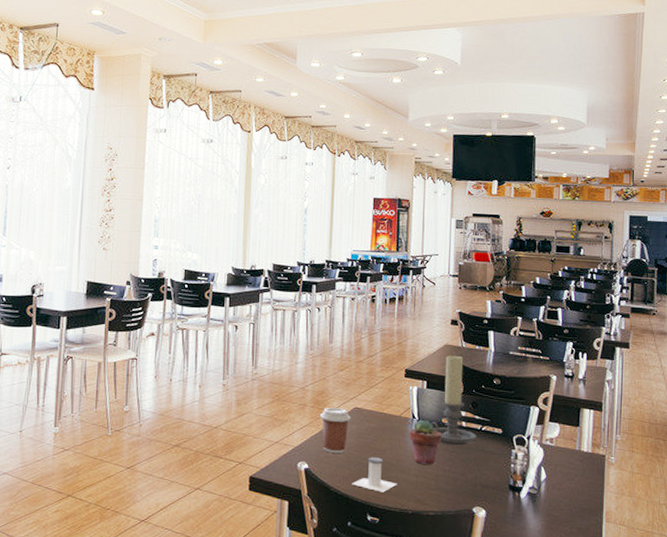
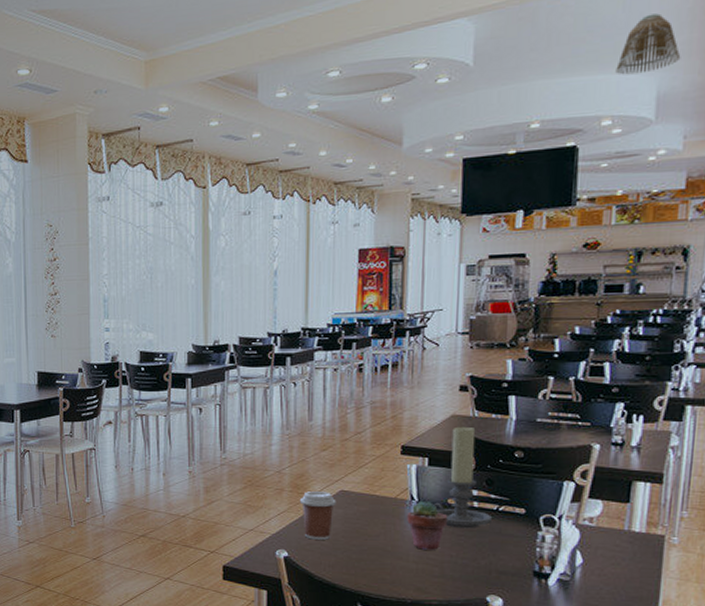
salt shaker: present [352,457,397,493] -> none [339,543,393,581]
lamp shade: none [559,47,602,89] -> present [615,13,681,75]

